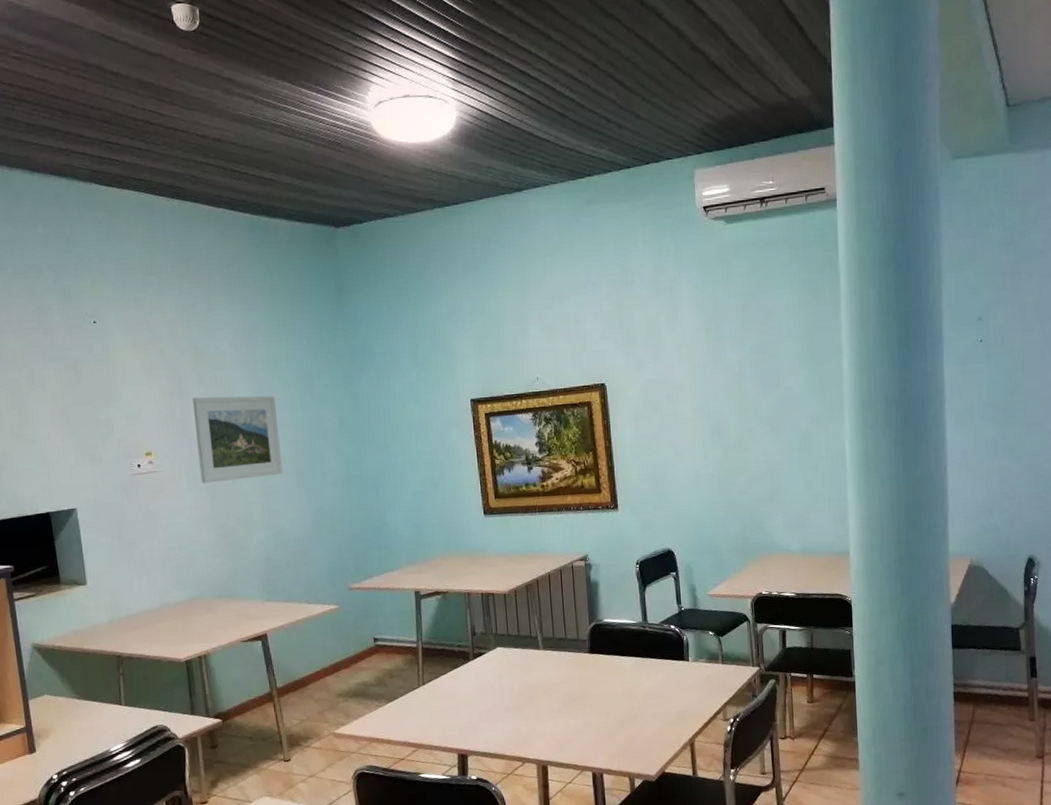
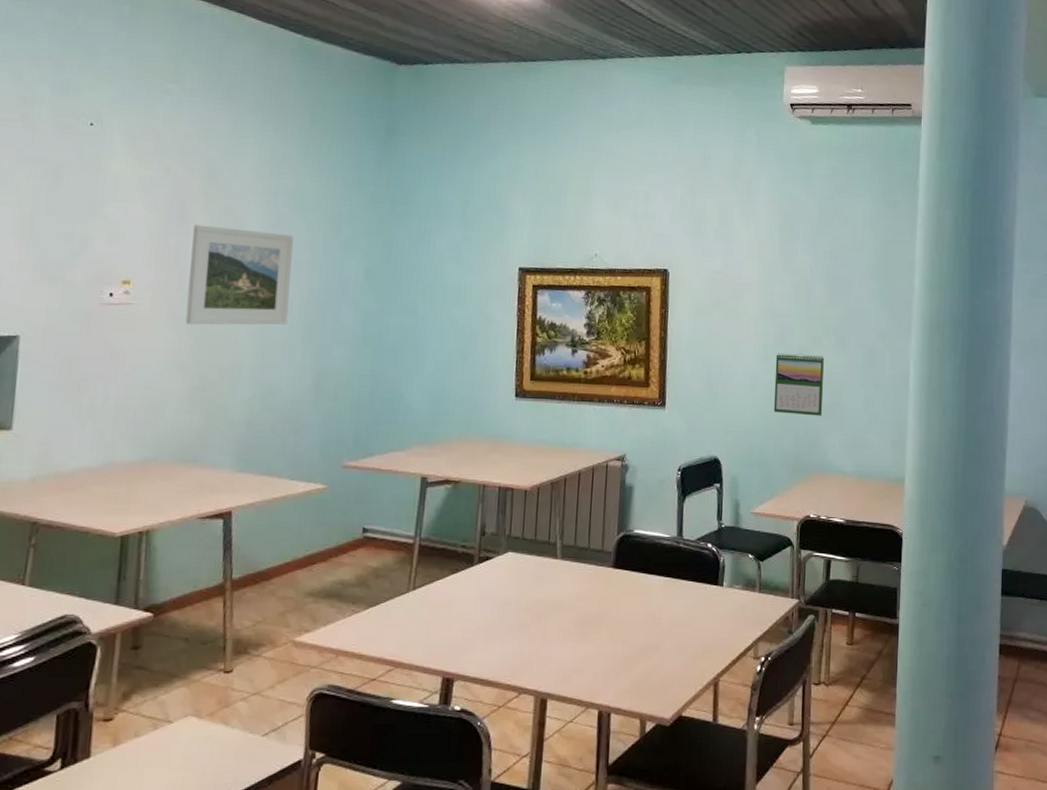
calendar: none [715,446,765,504] -> present [773,353,825,416]

